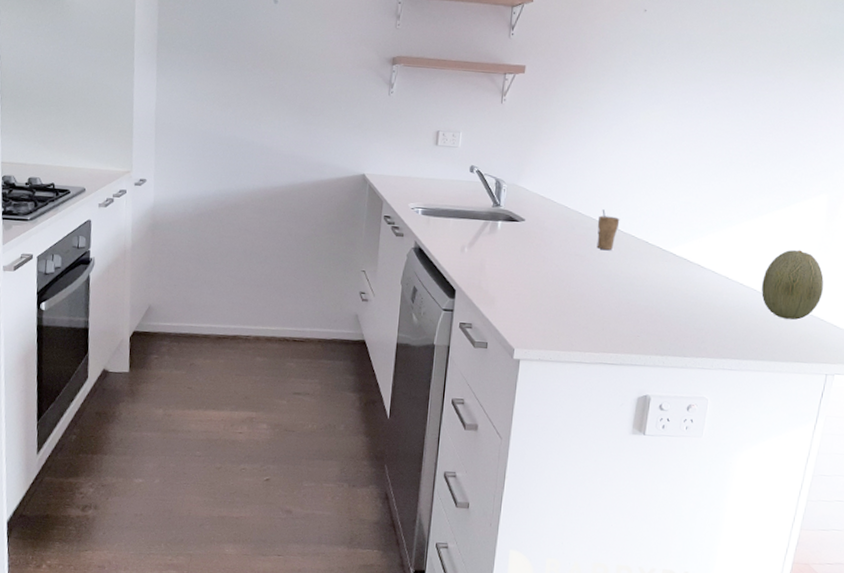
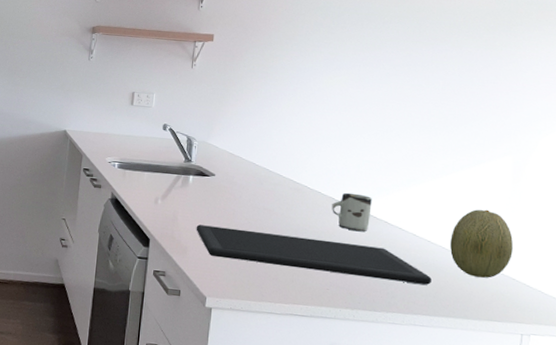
cutting board: none [504,273,742,328] -> present [196,224,431,285]
cup: present [597,209,620,250] -> none [284,166,307,205]
cup: none [645,235,686,276] -> present [332,192,372,231]

